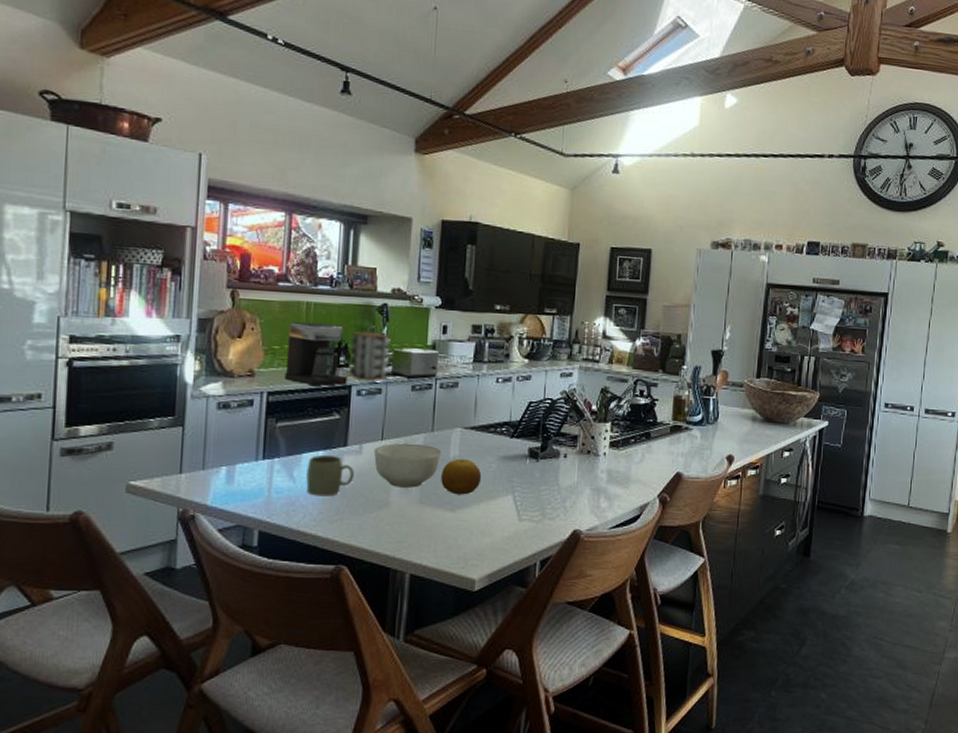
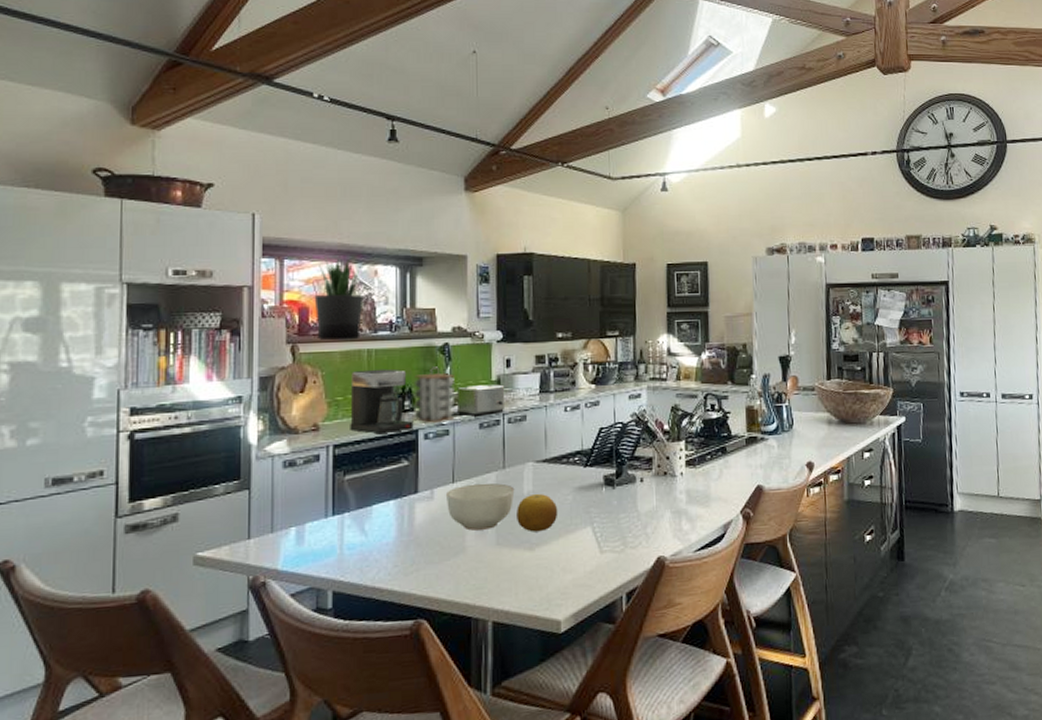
planter: none [256,205,306,292] -> present [314,257,364,341]
mug: present [306,454,354,497] -> none [378,503,427,549]

